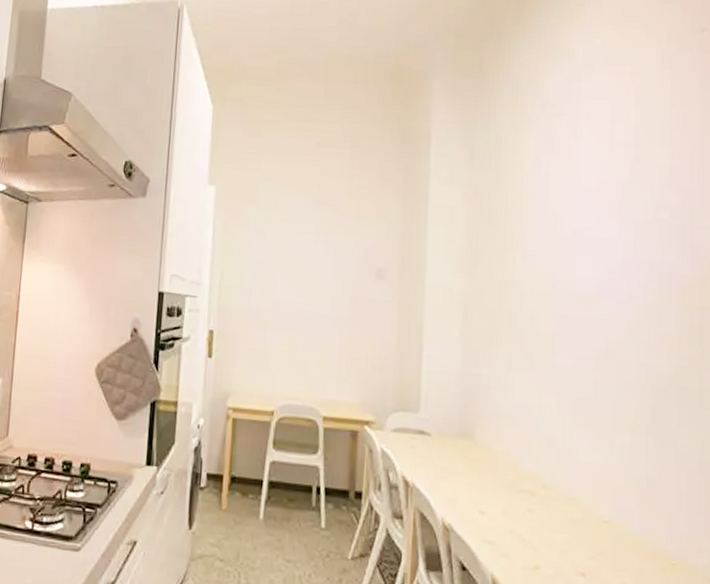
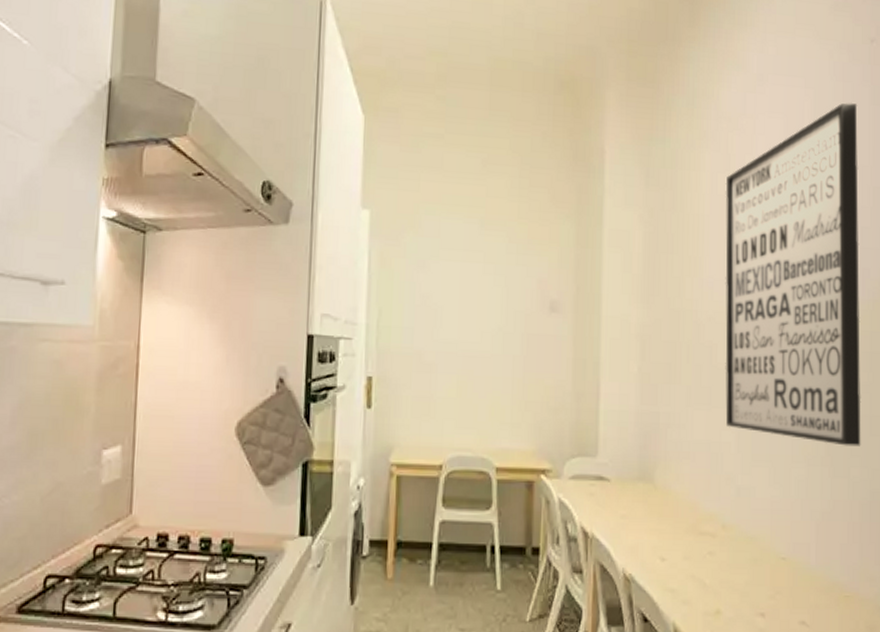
wall art: none [547,88,690,418] -> present [725,102,861,447]

